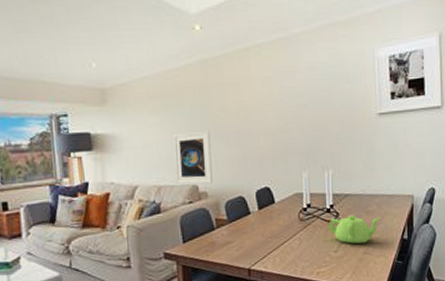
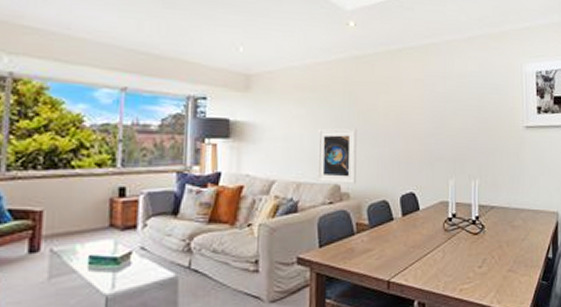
teapot: present [328,215,381,244] -> none [473,229,526,260]

